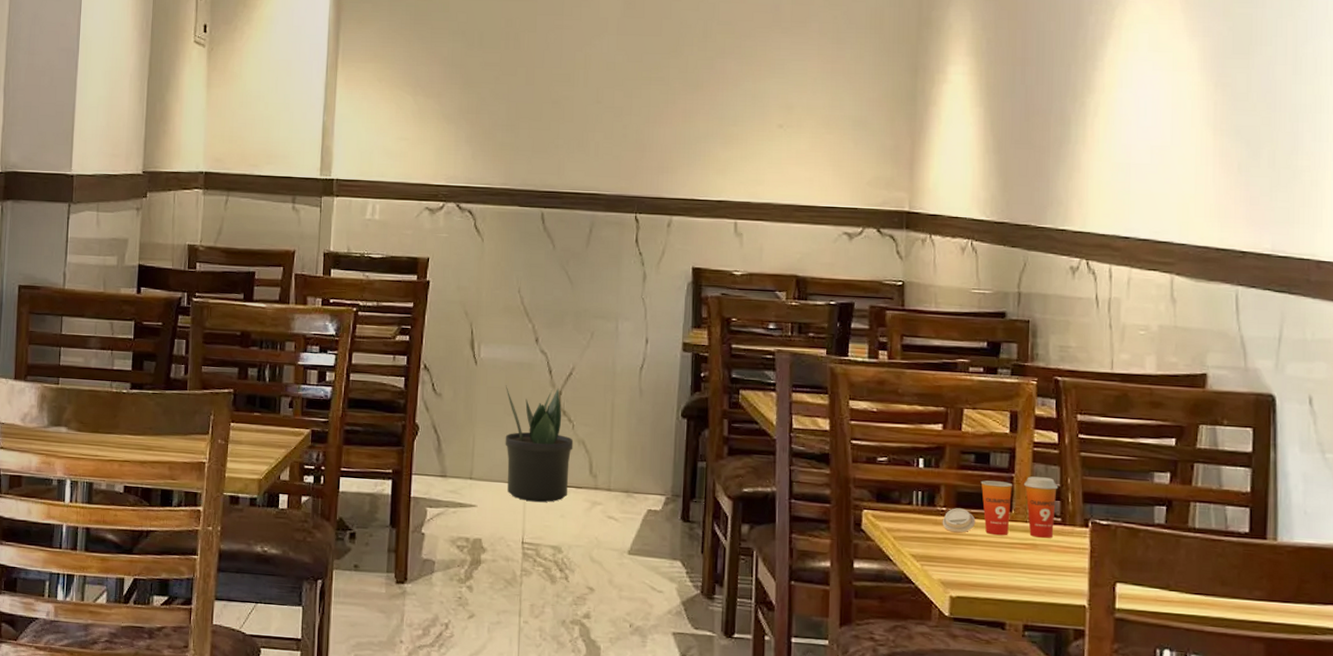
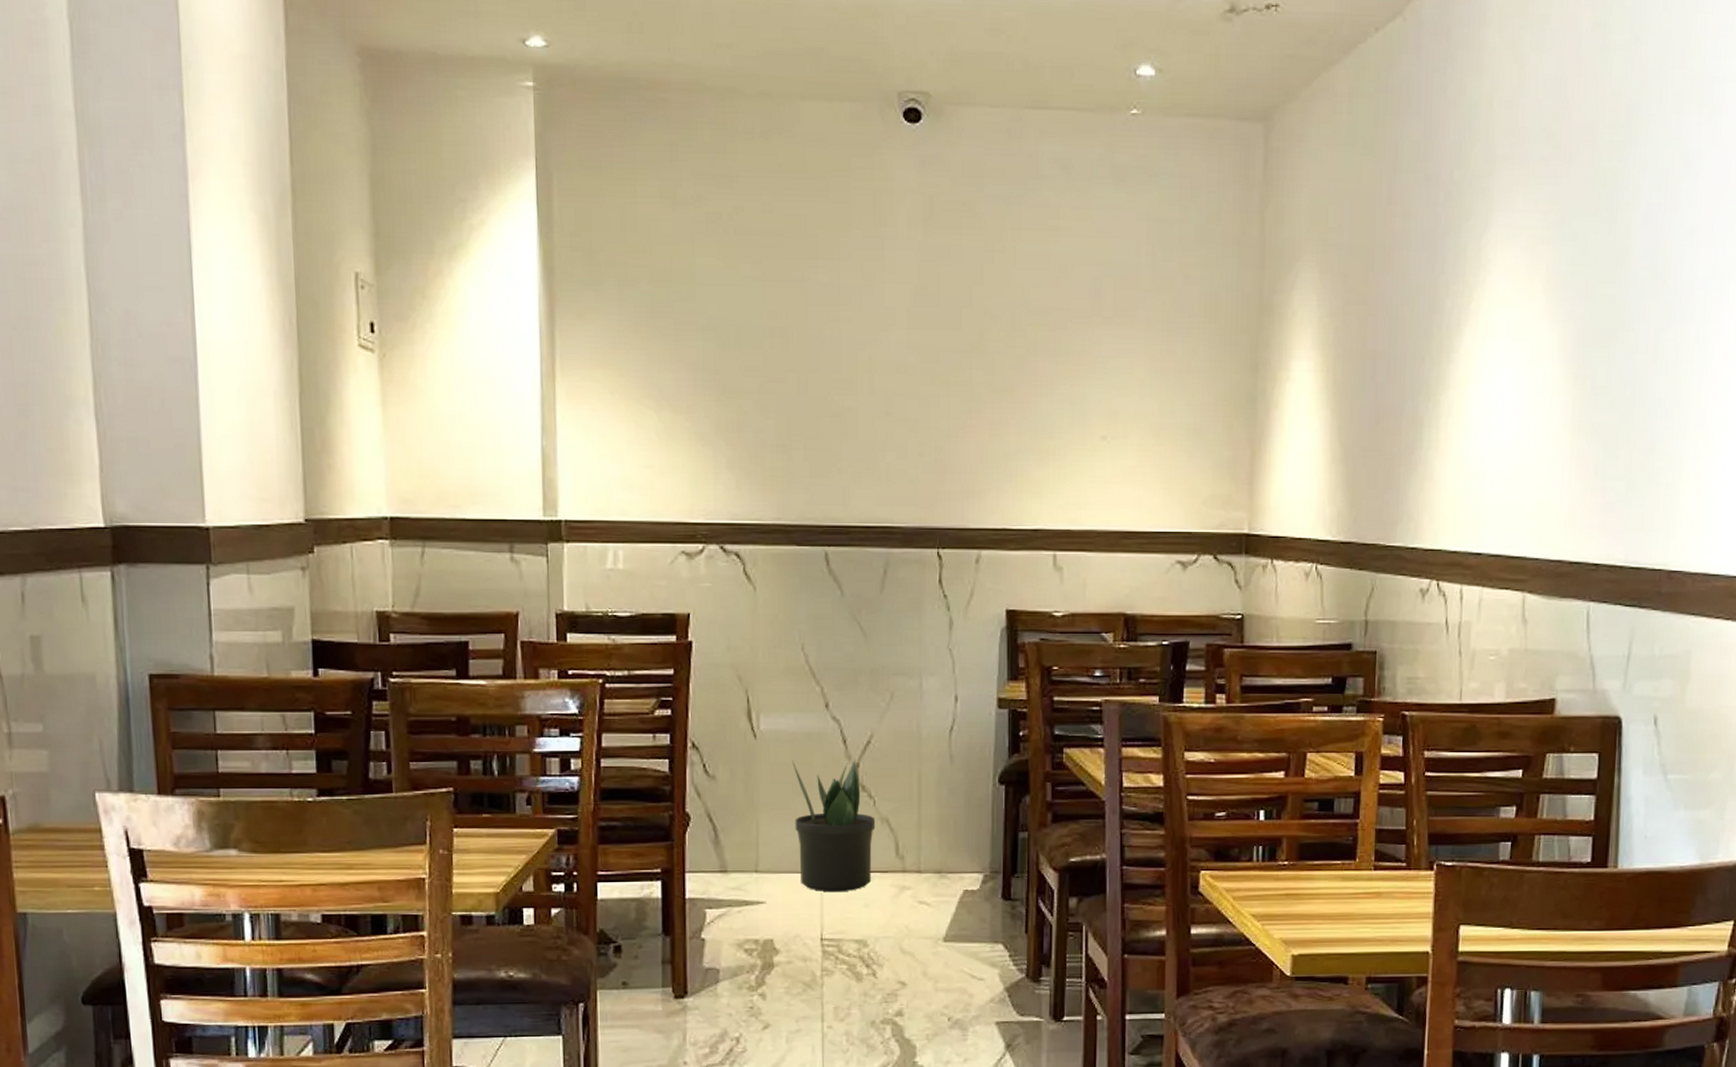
beverage cup: present [942,476,1059,539] -> none [1284,821,1404,888]

